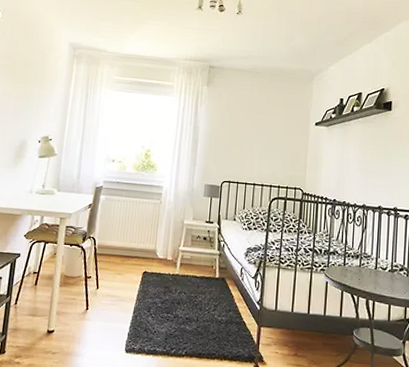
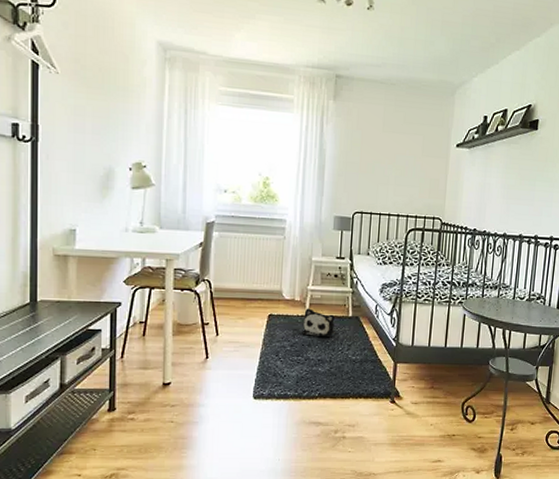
plush toy: none [172,268,204,297] -> present [302,308,336,338]

